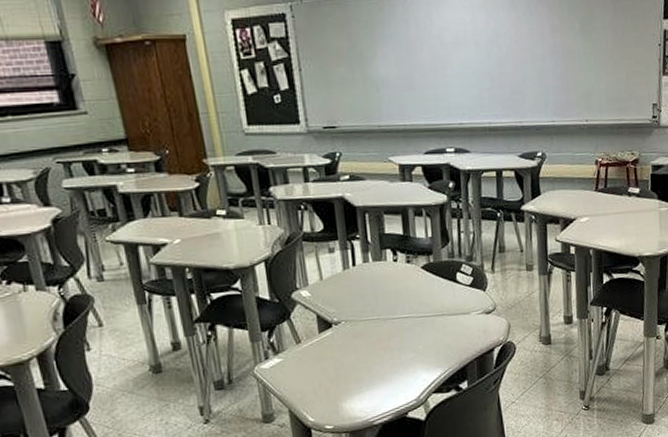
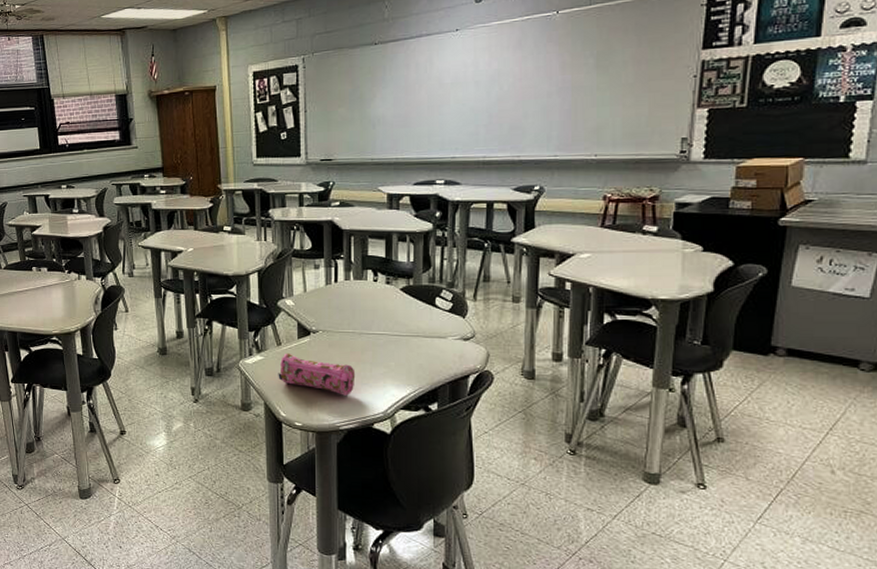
pencil case: none [300,350,385,388] -> present [278,353,356,396]

